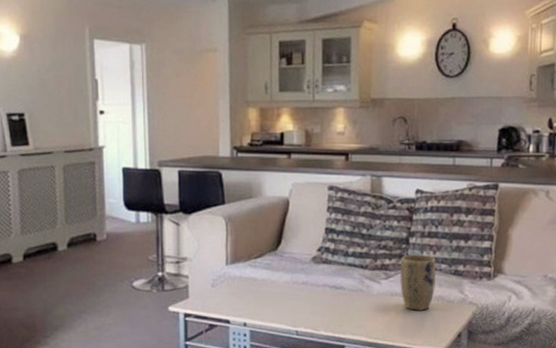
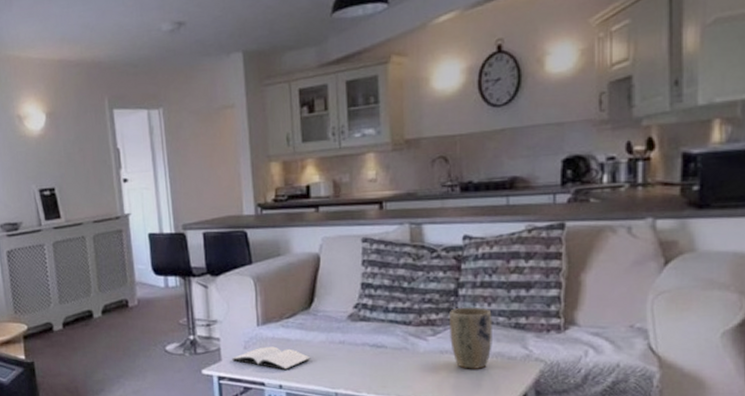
book: none [199,285,275,309] -> present [232,346,311,371]

